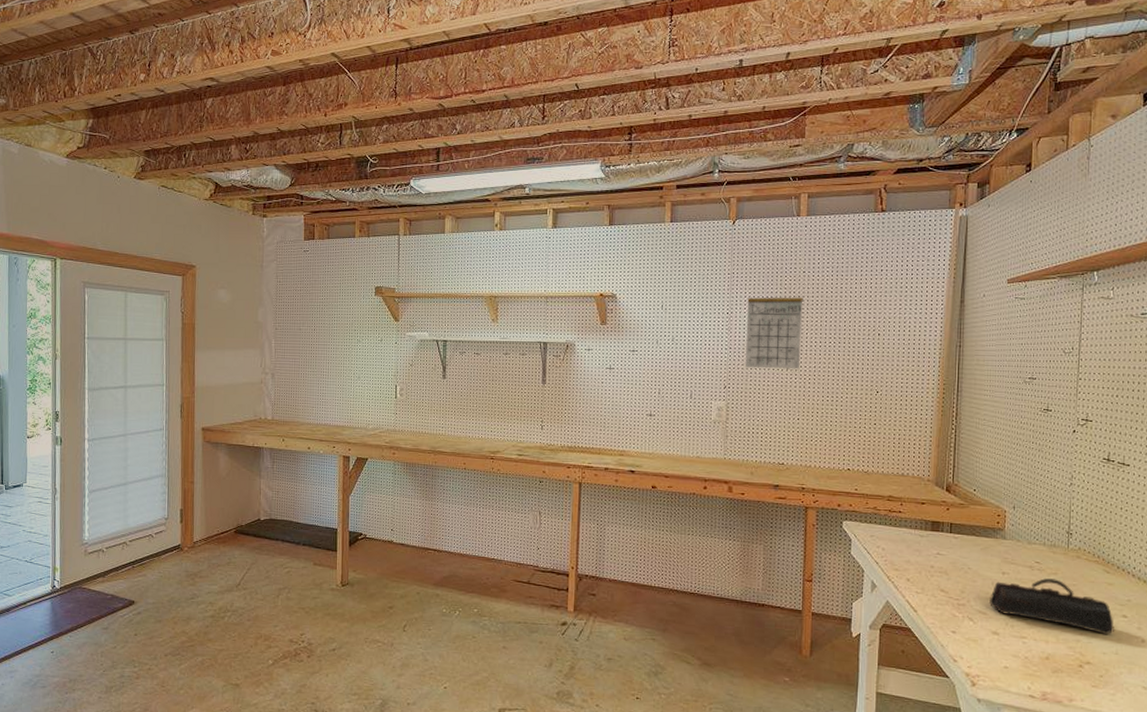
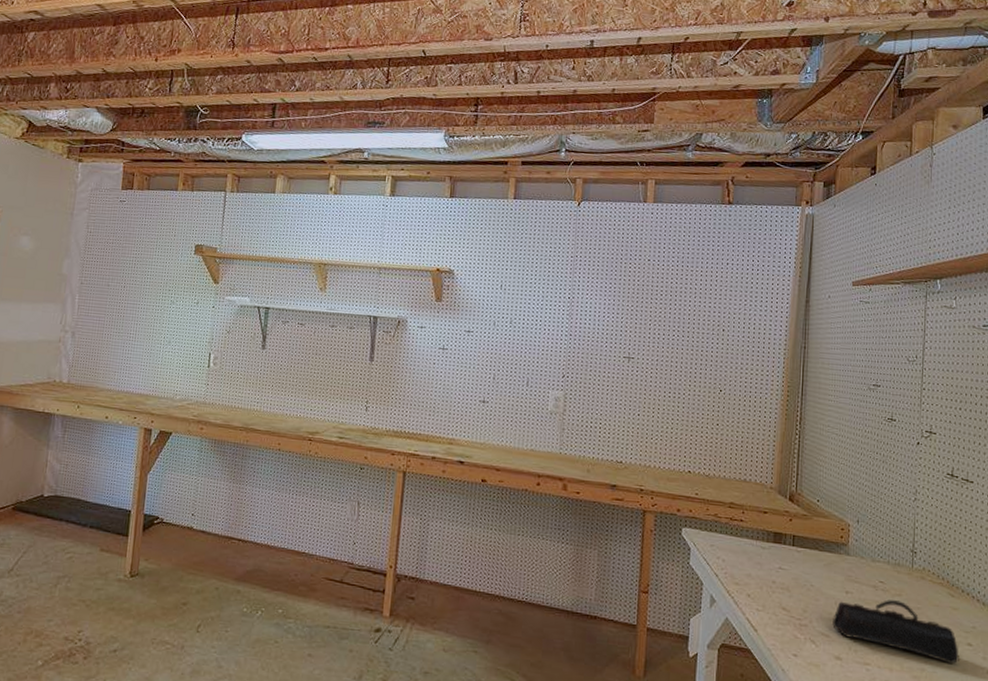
calendar: present [745,284,803,370] -> none [585,271,648,362]

